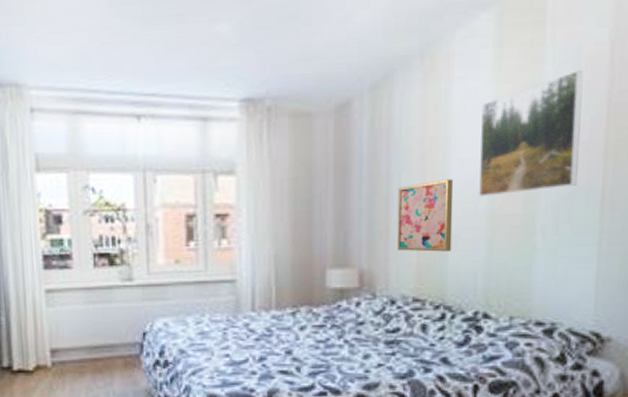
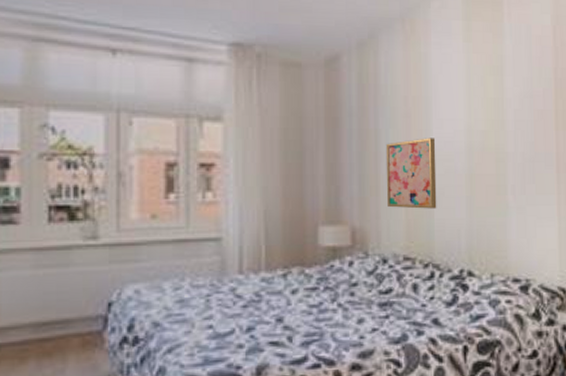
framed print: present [478,71,584,197] -> none [455,48,537,156]

